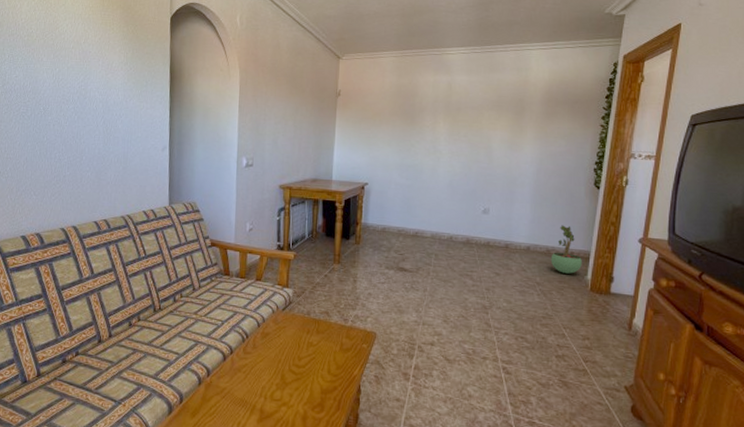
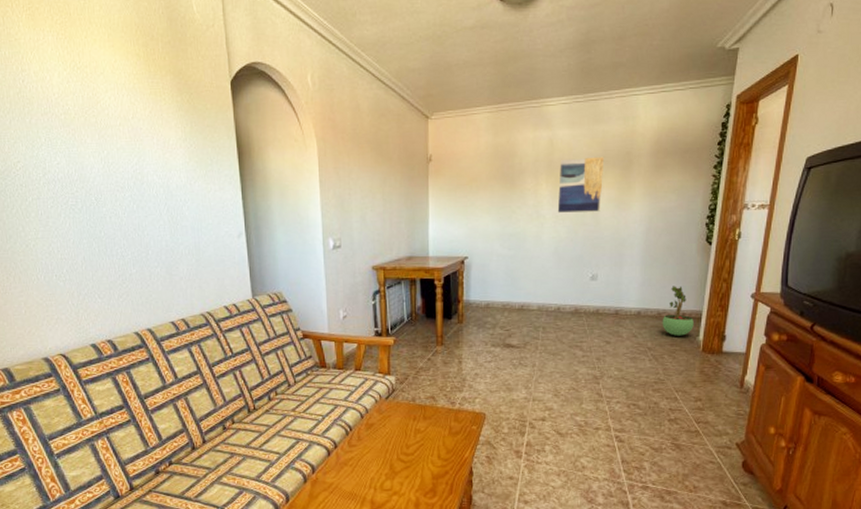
wall art: none [453,101,499,151] -> present [557,156,604,213]

